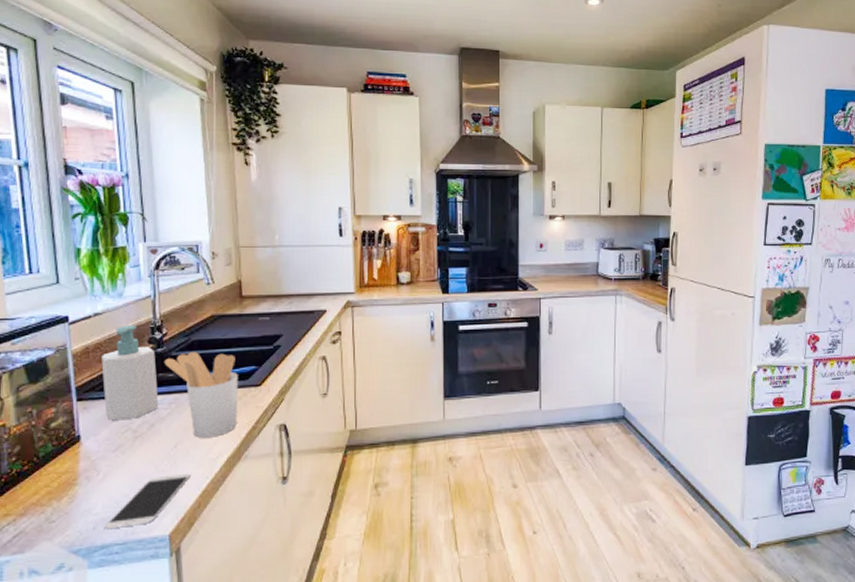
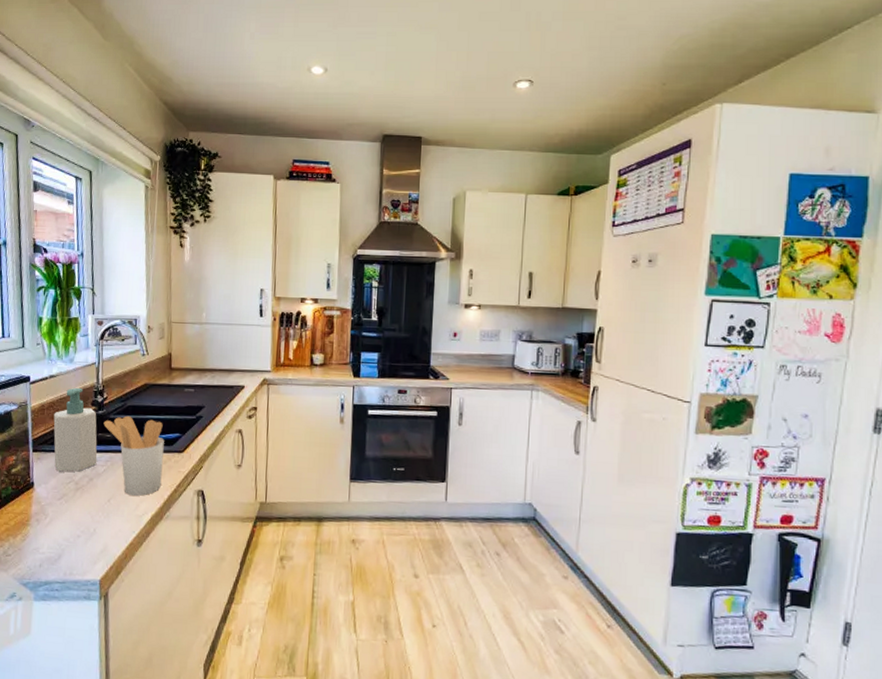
smartphone: present [104,473,190,530] -> none [48,526,120,568]

